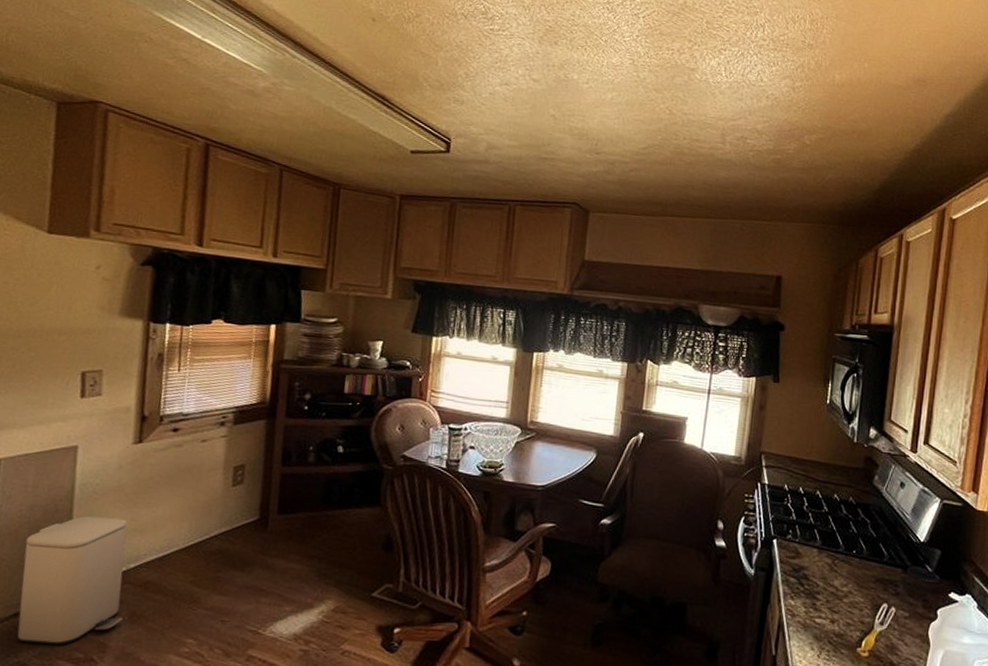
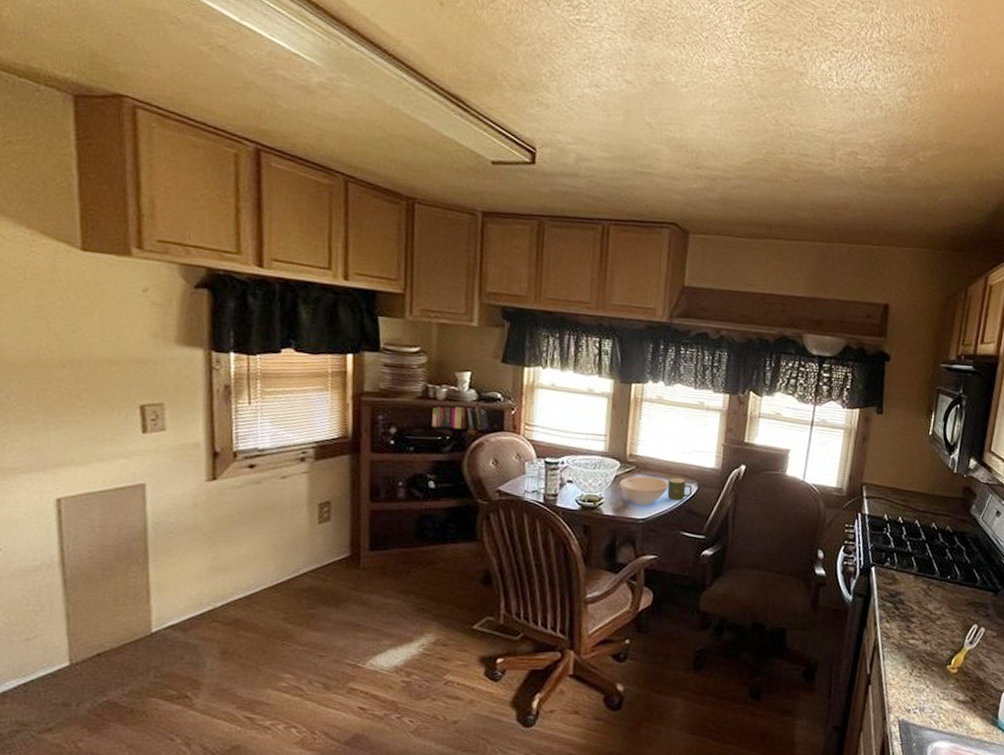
pedal bin: present [17,516,128,646] -> none [100,556,215,684]
bowl: none [519,442,568,473] -> present [619,476,669,506]
mug: none [566,445,591,469] -> present [667,478,693,501]

